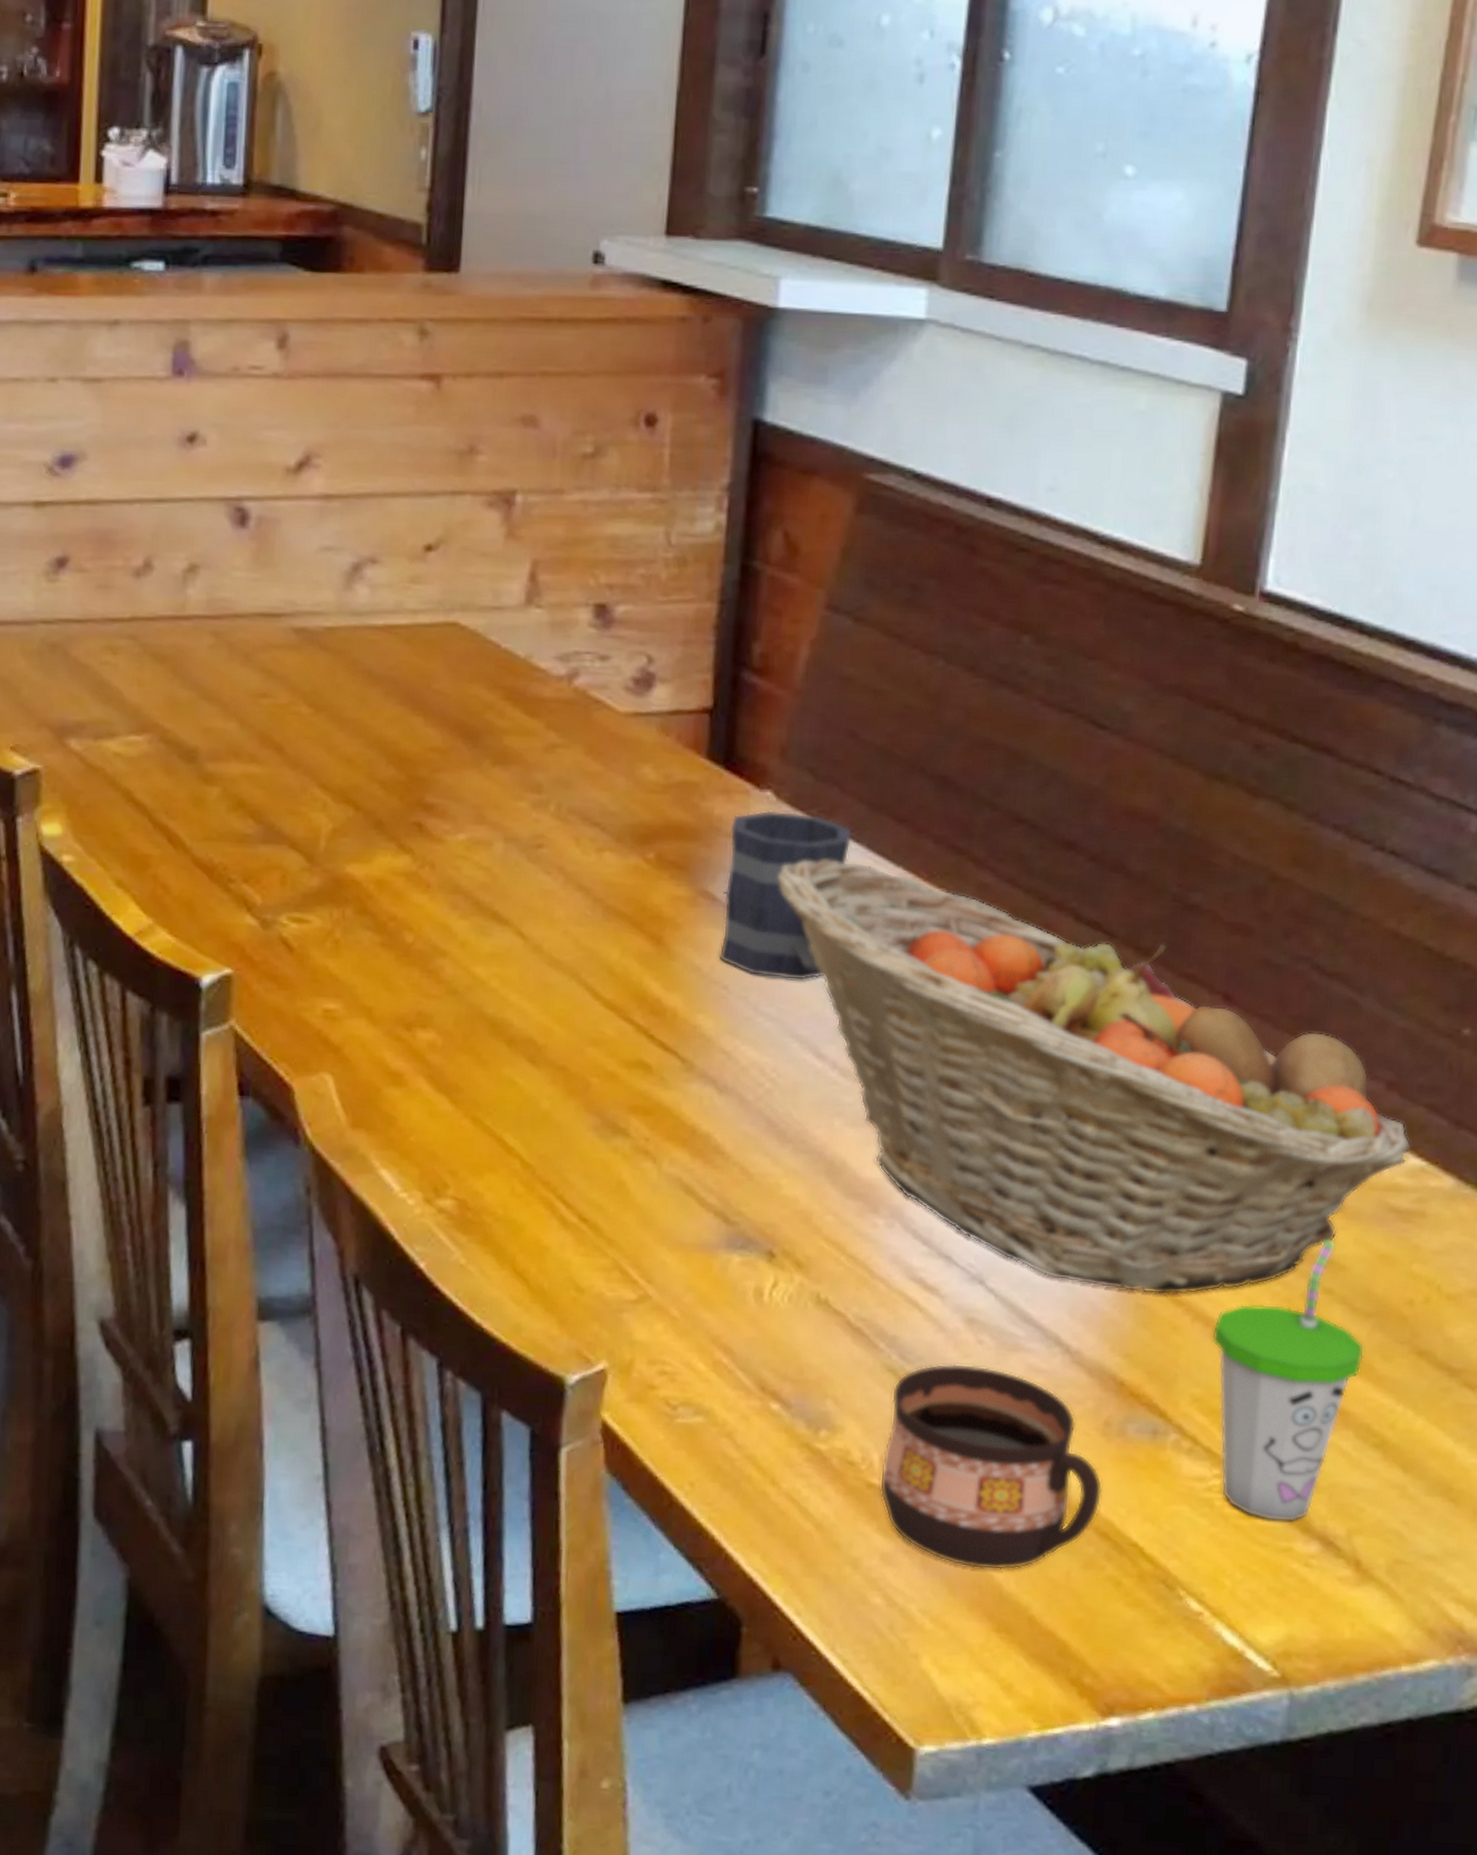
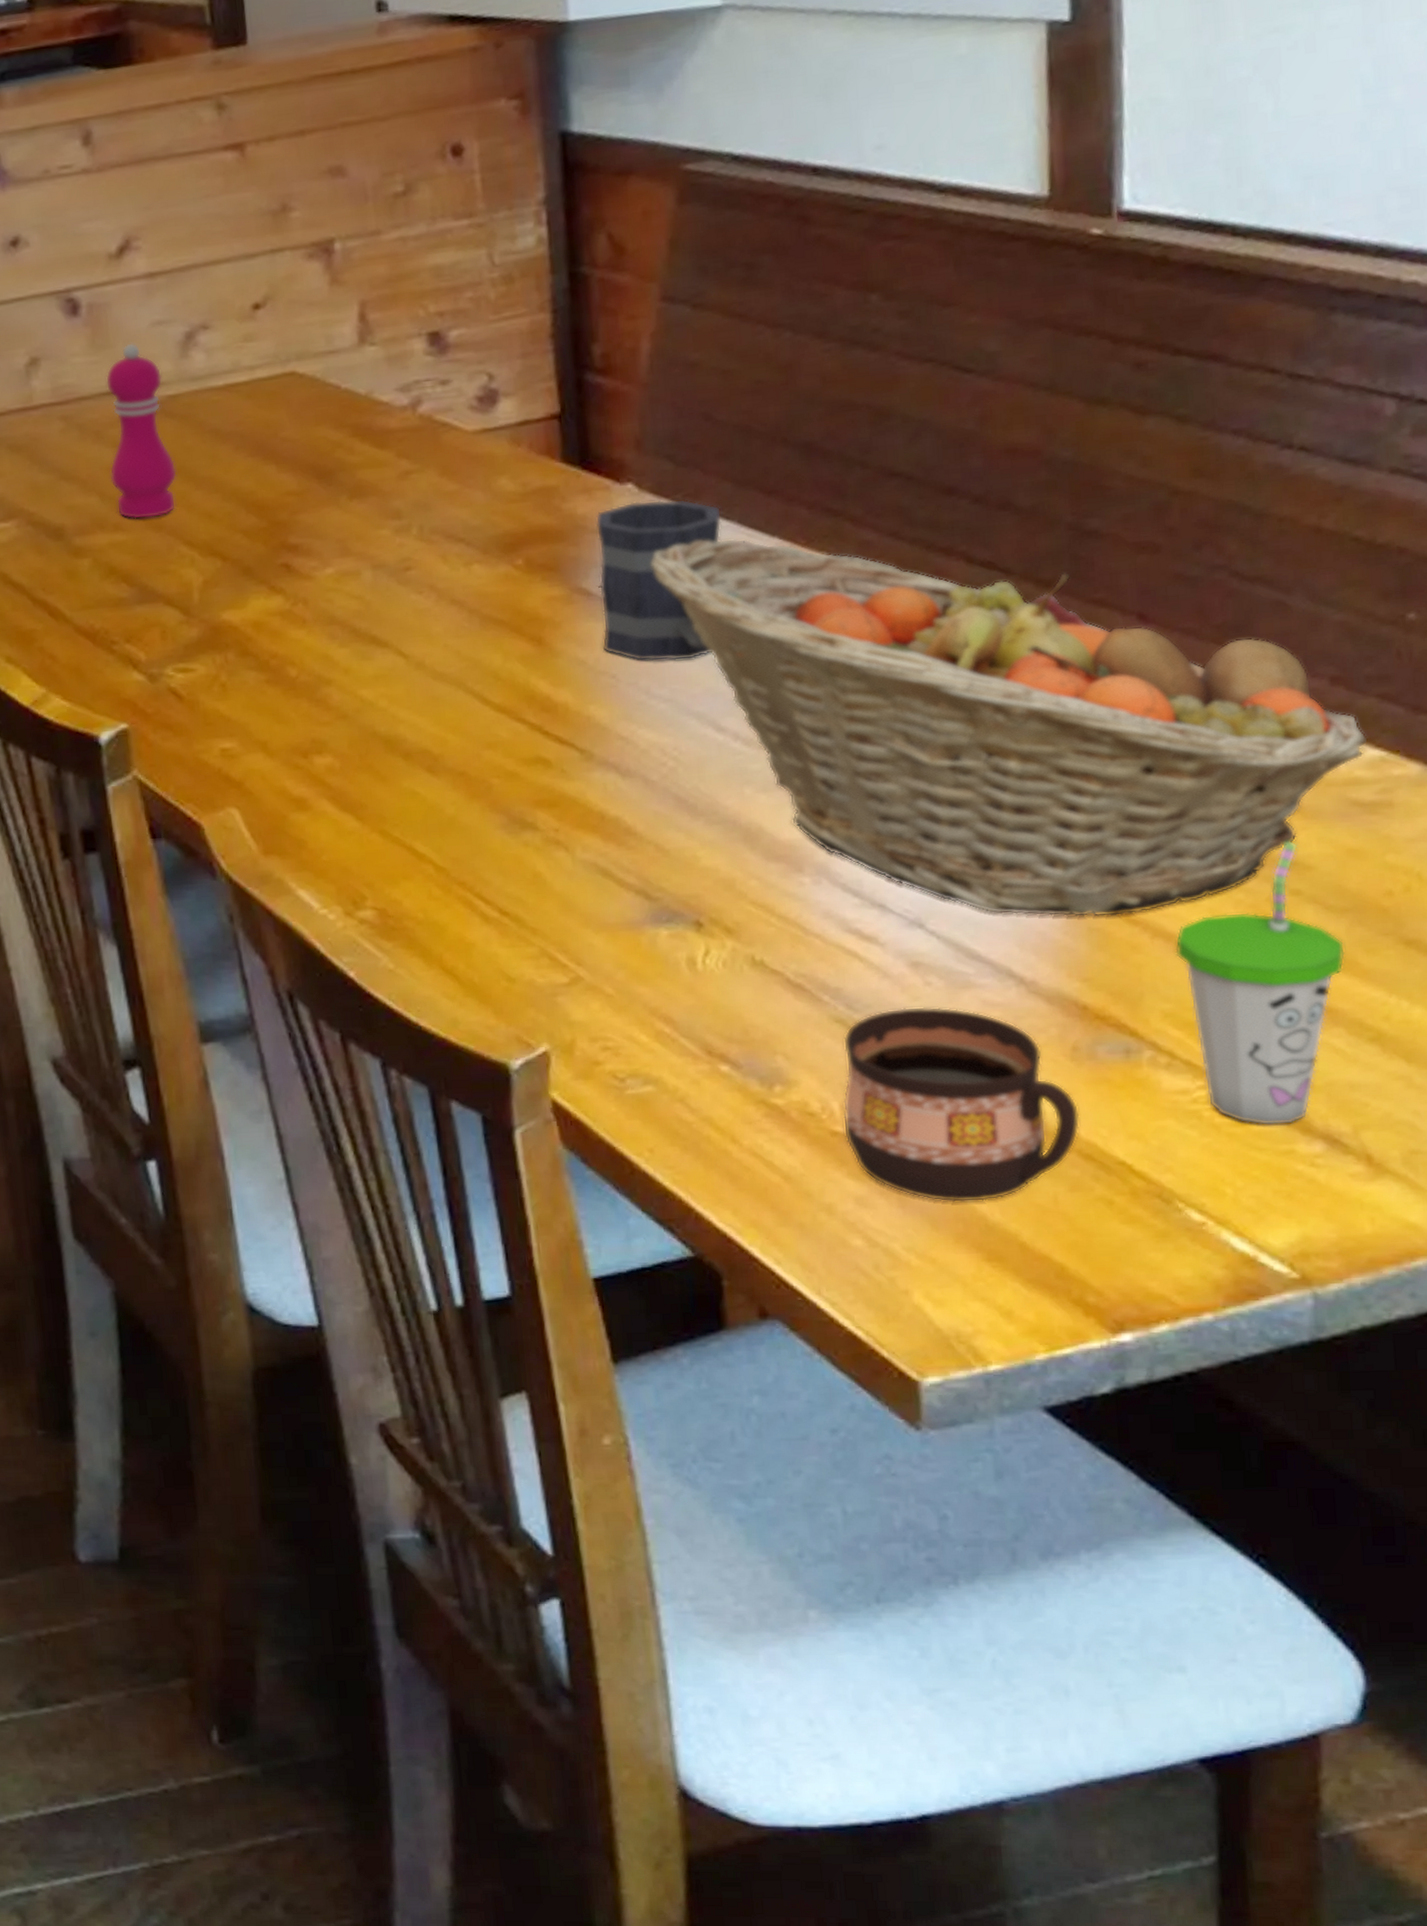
pepper mill: none [253,565,323,755] -> present [105,343,177,520]

